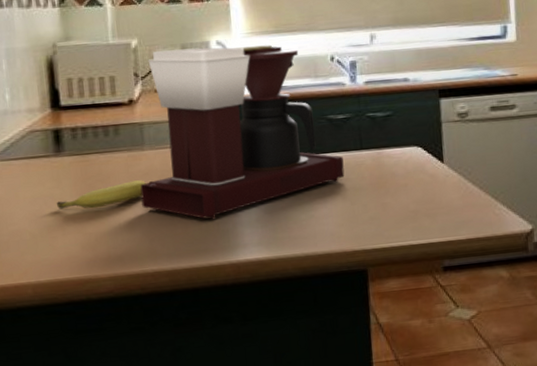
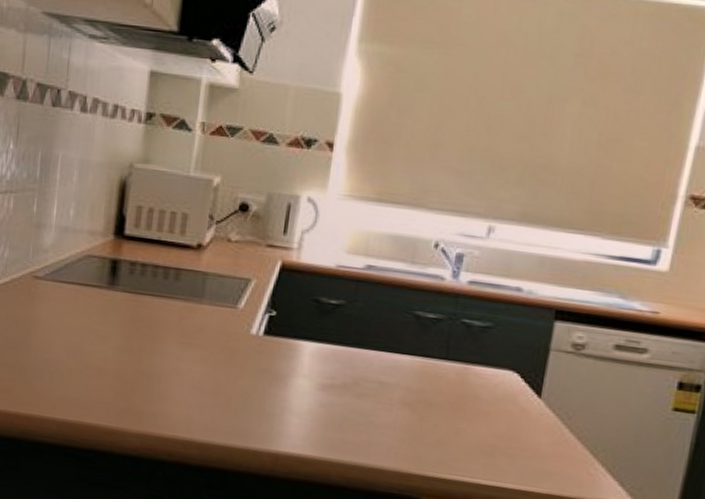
fruit: present [57,180,146,210] -> none [99,334,197,356]
coffee maker: present [140,45,345,220] -> none [187,195,423,400]

